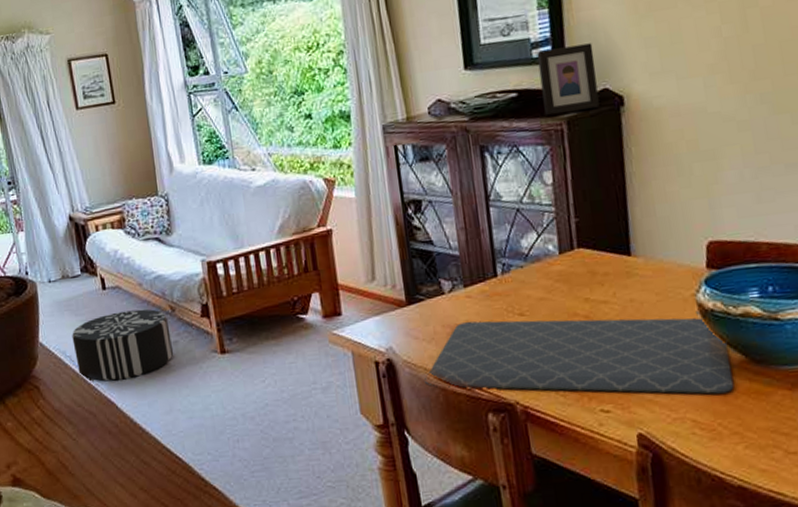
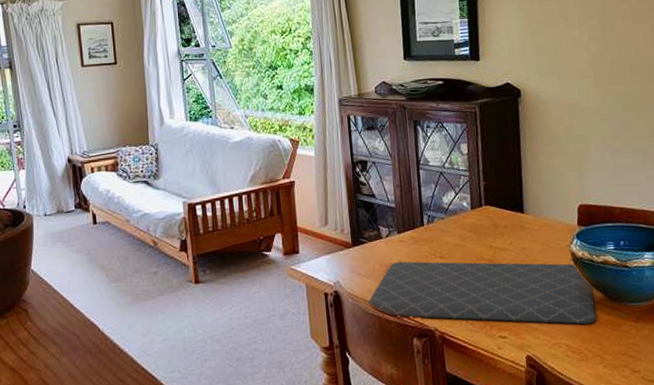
pouf: present [72,309,174,382] -> none [62,242,154,306]
picture frame: present [536,43,600,116] -> none [458,47,503,101]

